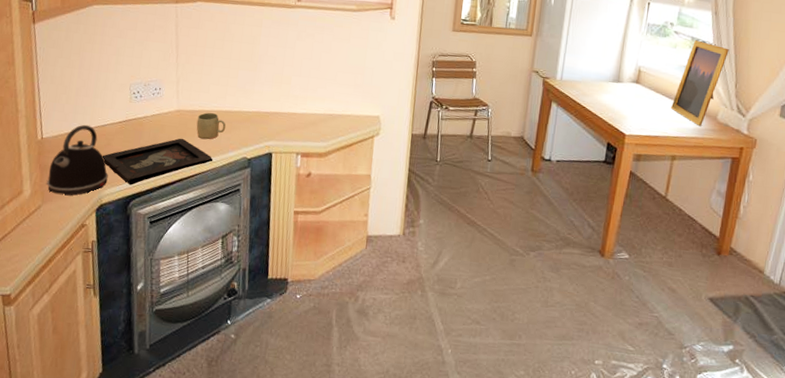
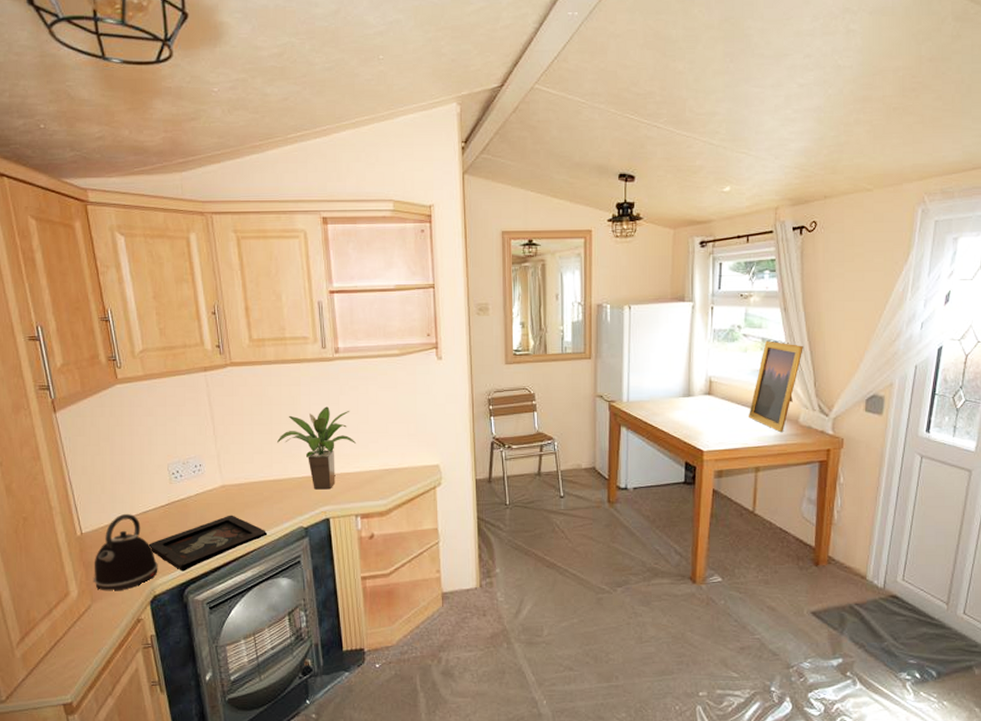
mug: present [196,112,226,140] -> none [244,484,276,513]
potted plant: none [234,49,306,127] -> present [277,406,356,490]

